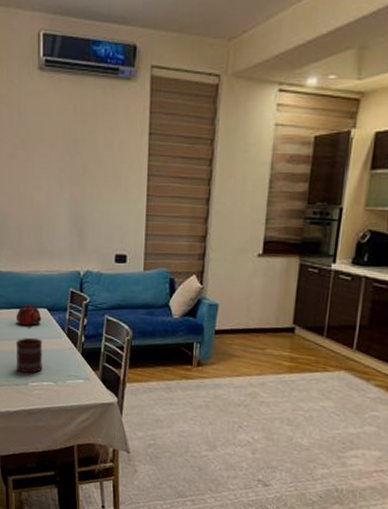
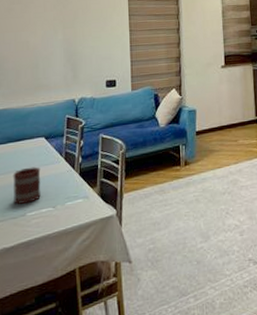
teapot: present [16,303,42,326] -> none [13,135,39,157]

